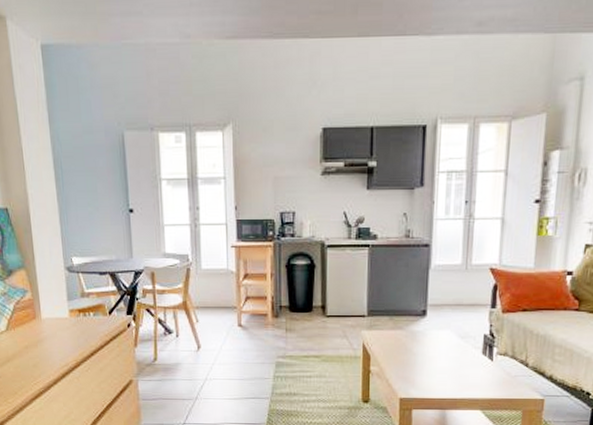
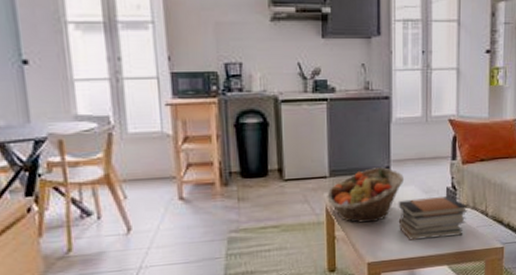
fruit basket: none [364,311,441,362] -> present [327,167,405,223]
book stack: none [433,343,506,383] -> present [398,196,468,241]

